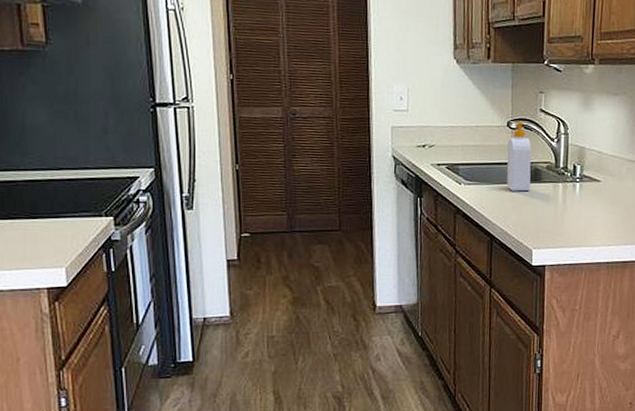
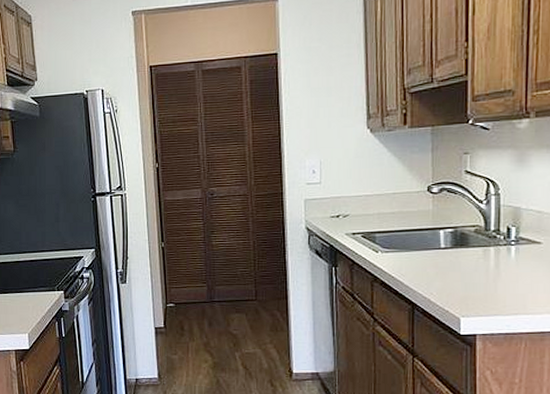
soap bottle: present [507,121,532,192] -> none [428,185,457,258]

